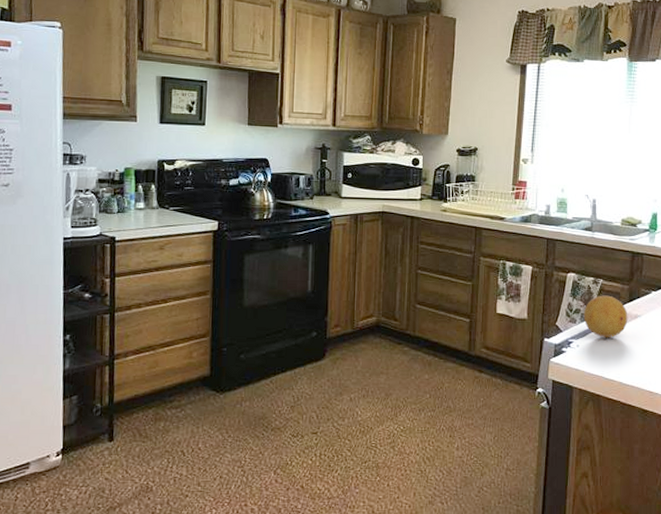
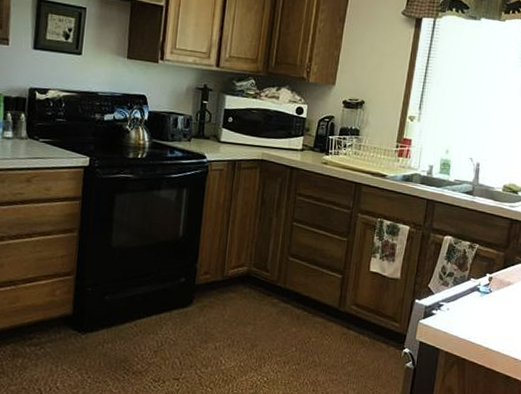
fruit: present [583,295,628,338] -> none [456,260,501,304]

